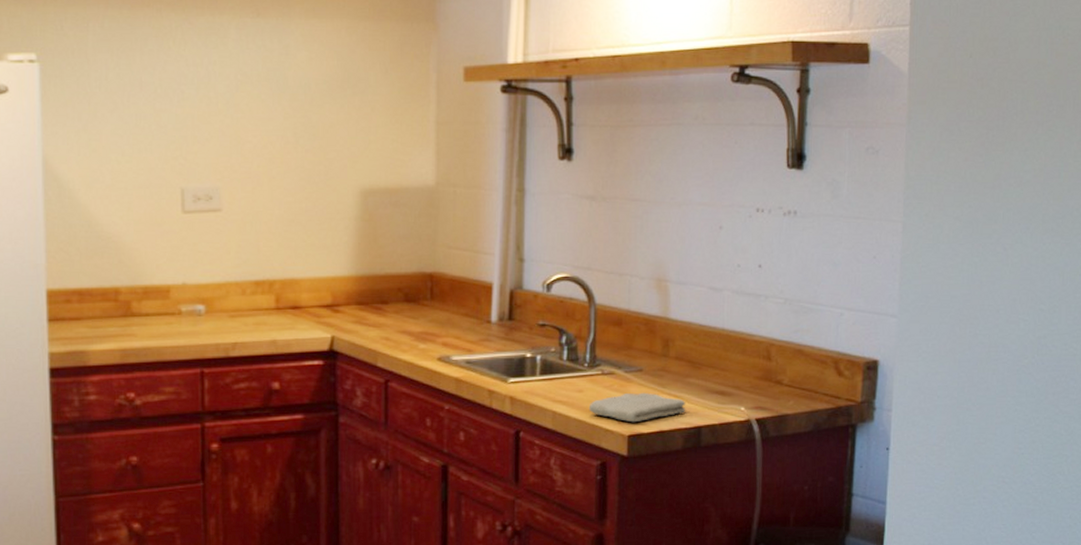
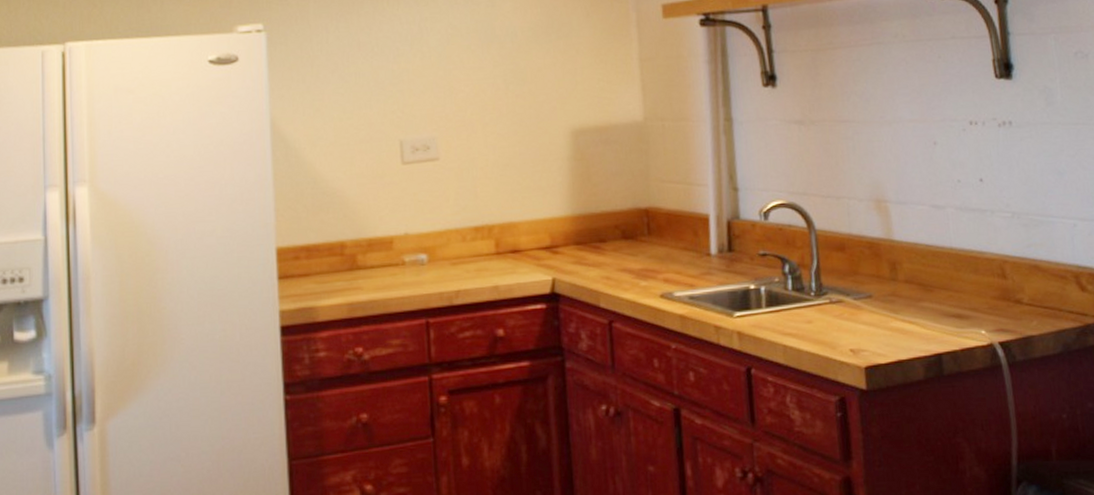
washcloth: present [588,392,686,423] -> none [820,320,923,353]

